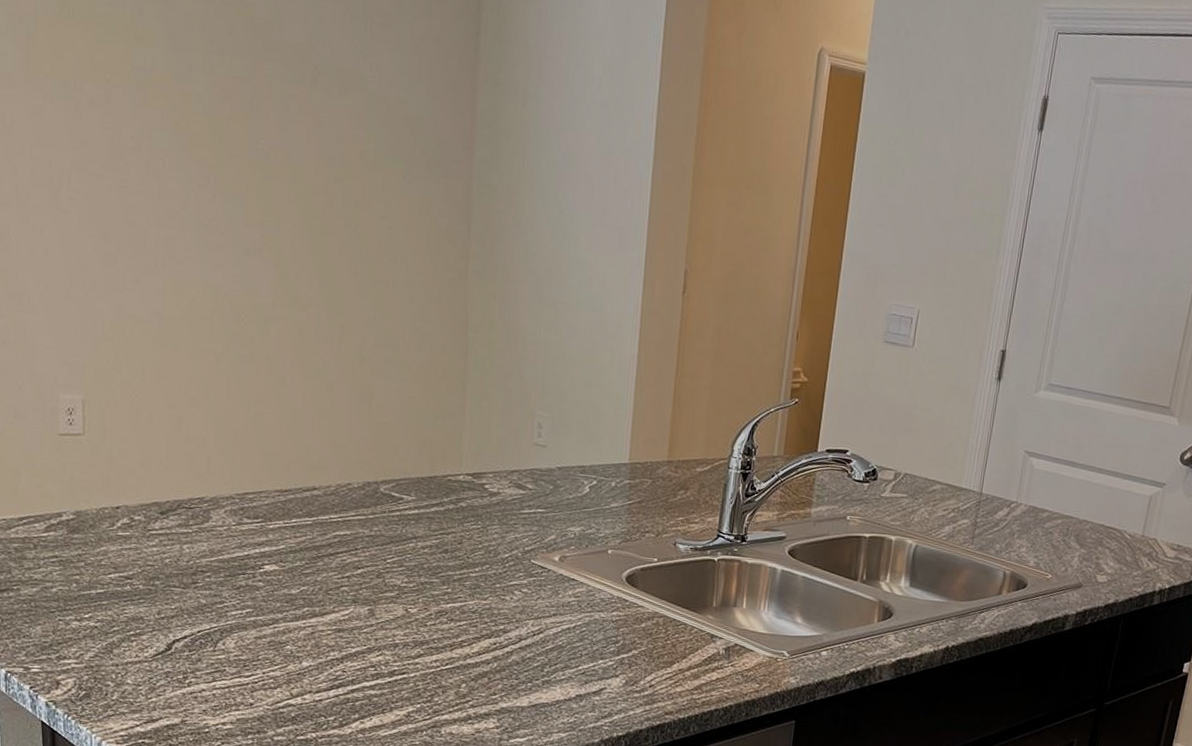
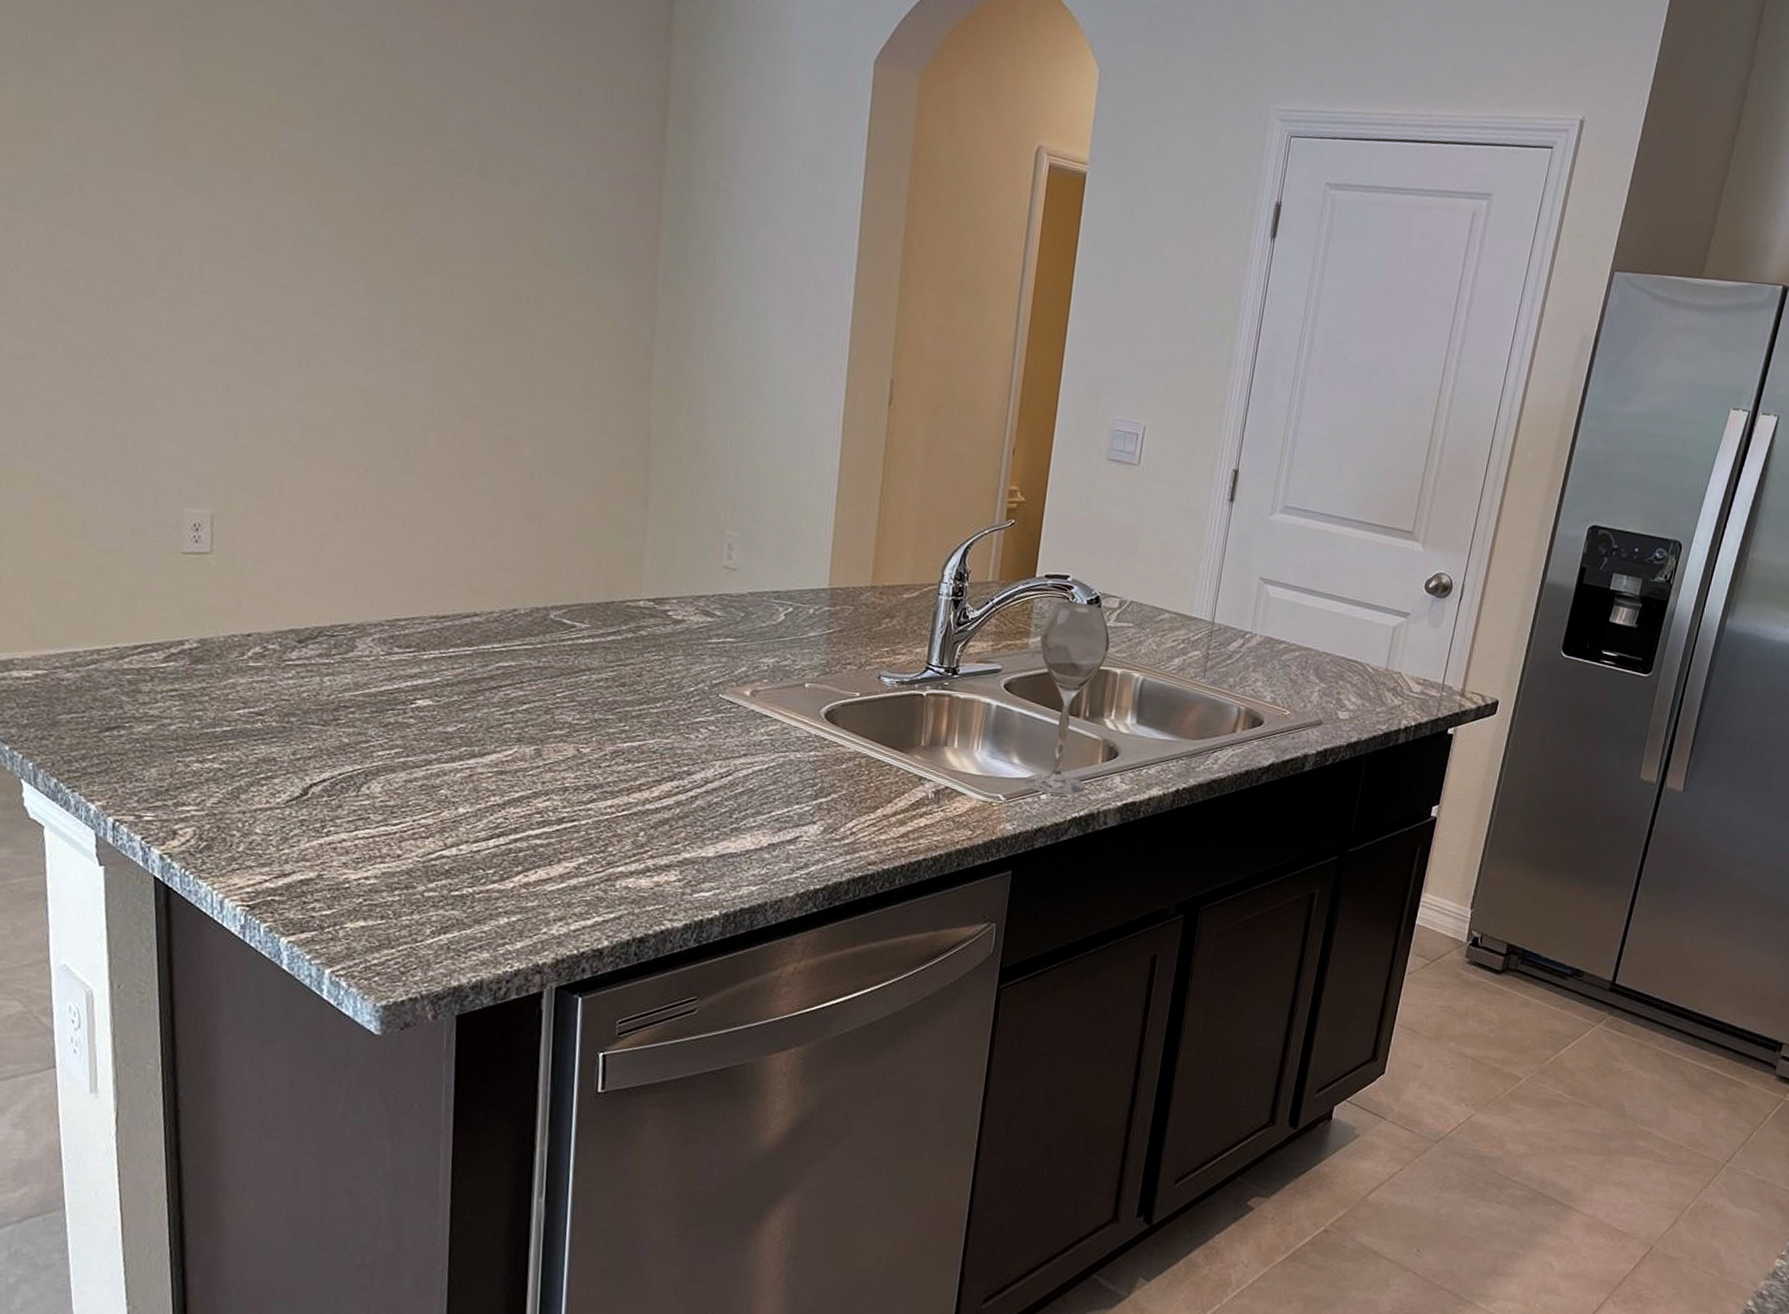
wineglass: none [808,474,886,653] -> present [1026,601,1111,796]

